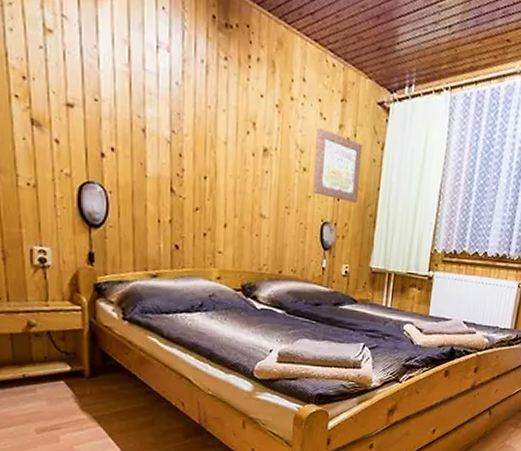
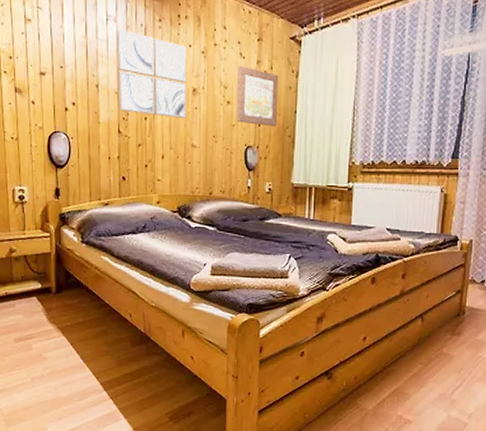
wall art: none [170,61,257,182] -> present [117,28,187,118]

